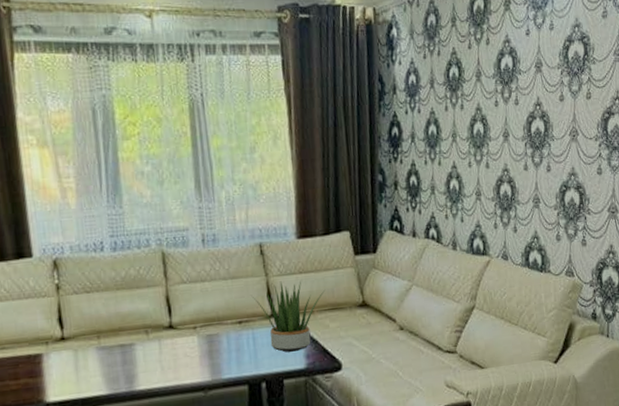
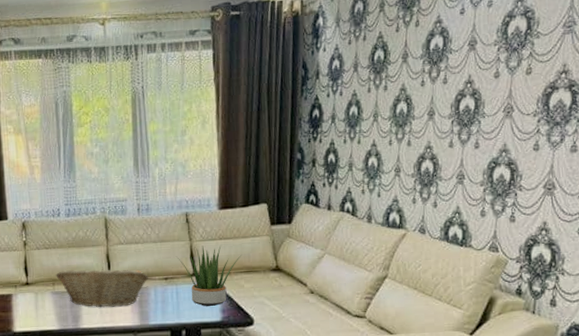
fruit basket: none [101,312,220,363] -> present [56,267,149,308]

